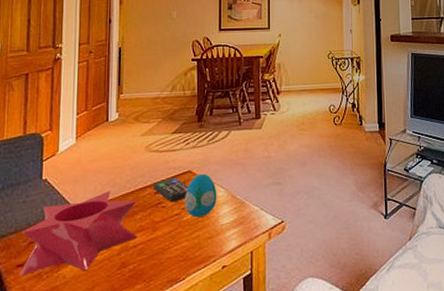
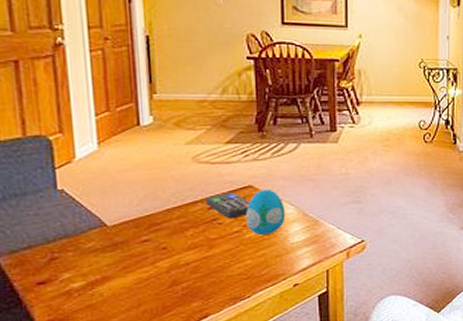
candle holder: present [19,191,138,276] -> none [37,205,191,294]

